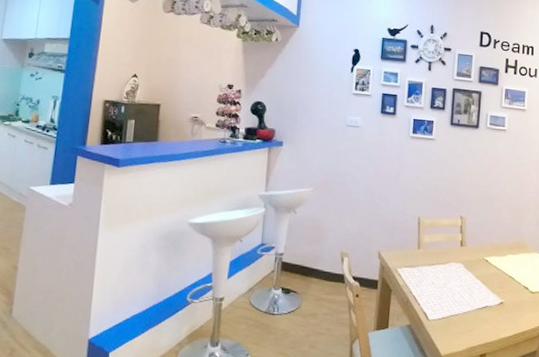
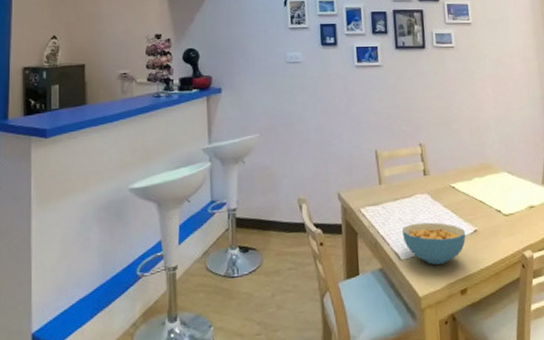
cereal bowl: none [433,288,492,329] -> present [402,222,466,265]

